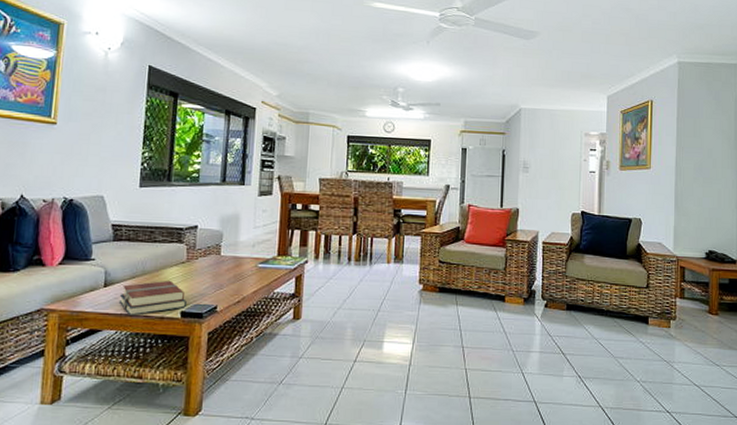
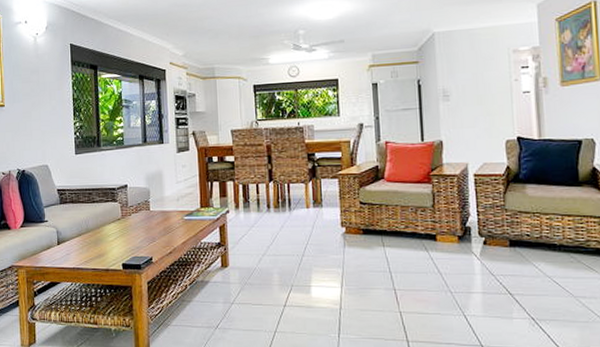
books: present [118,281,186,315] -> none [70,237,126,269]

